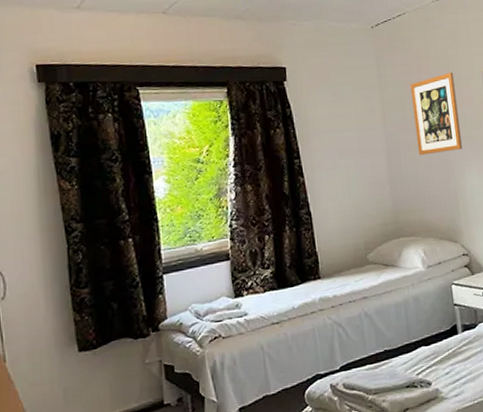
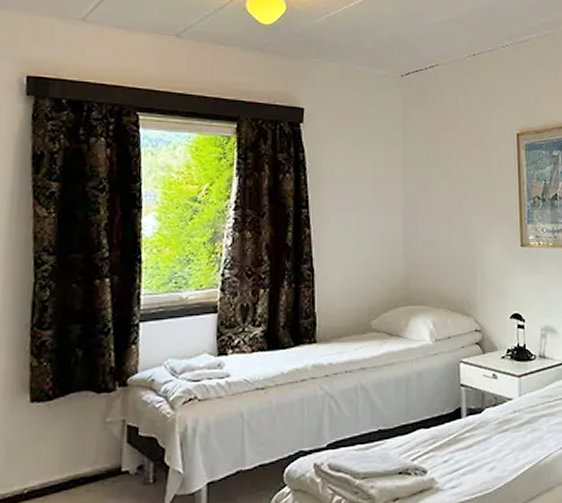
wall art: present [410,73,462,156] -> none [436,133,485,218]

